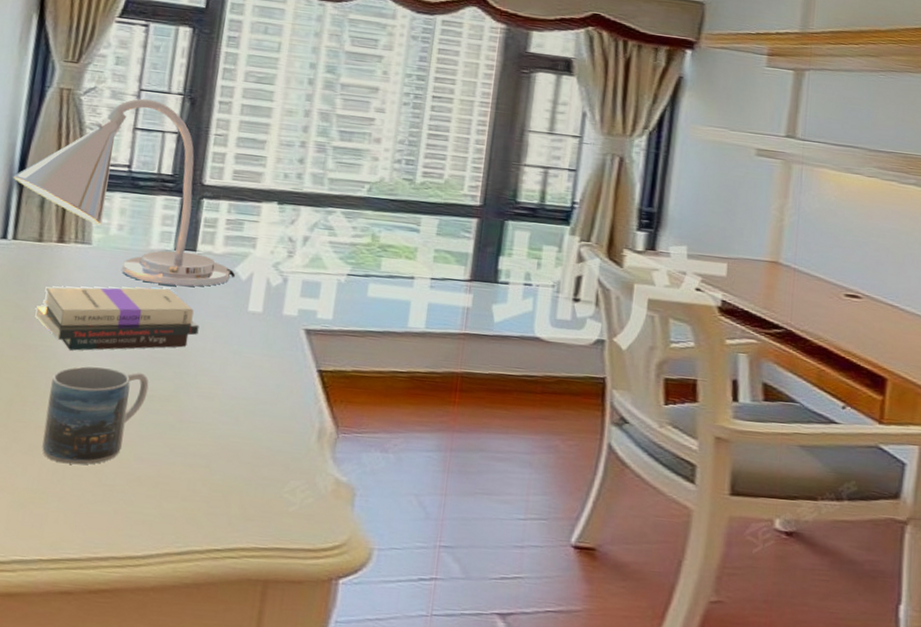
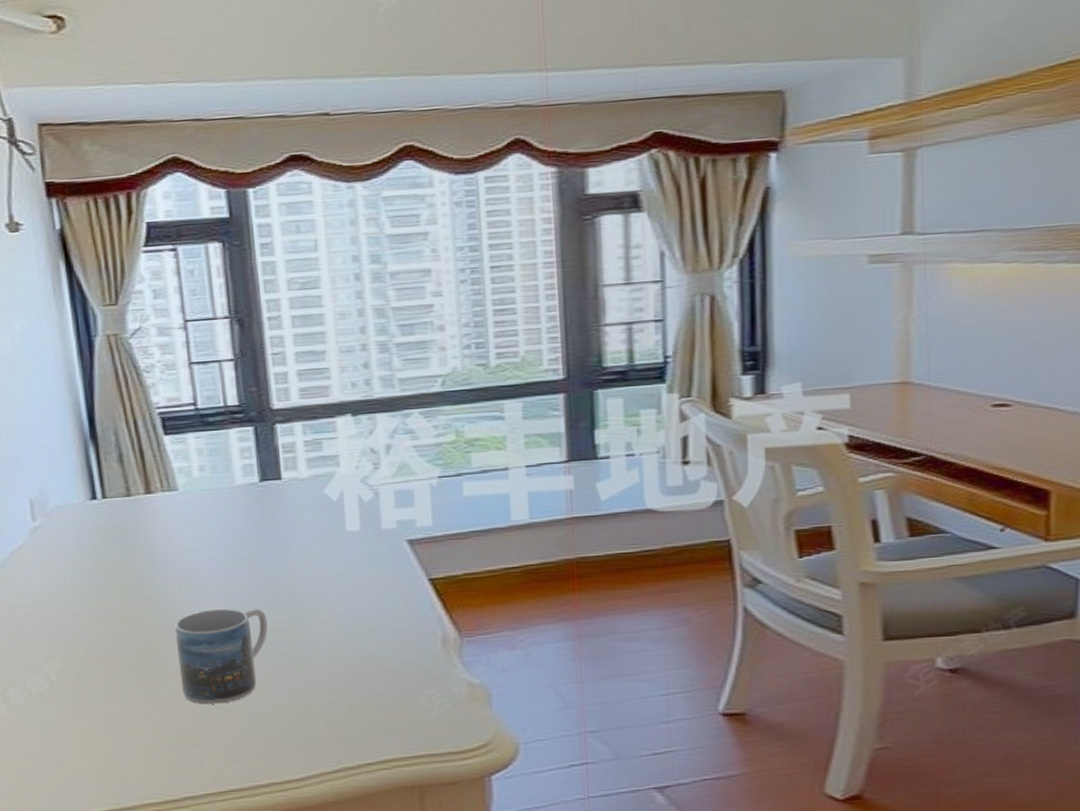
table lamp: present [13,98,235,287] -> none [86,329,325,519]
books: present [35,287,199,351] -> none [143,522,303,597]

